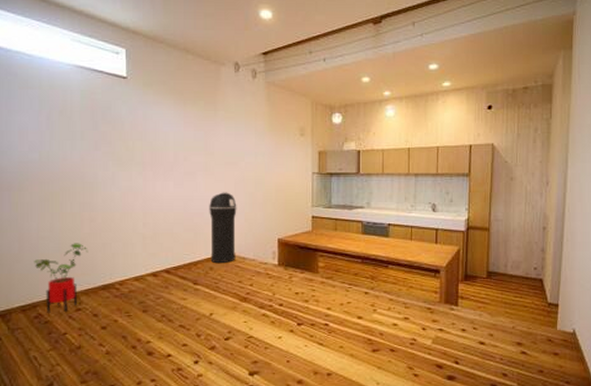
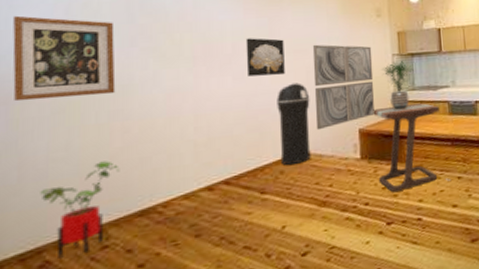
wall art: none [11,119,84,189] -> present [12,15,116,102]
wall art: none [185,149,217,184] -> present [245,38,285,77]
wall art: none [241,158,294,236] -> present [312,44,375,131]
side table: none [291,221,358,297] -> present [373,103,450,192]
potted plant: none [301,180,331,225] -> present [381,61,414,110]

